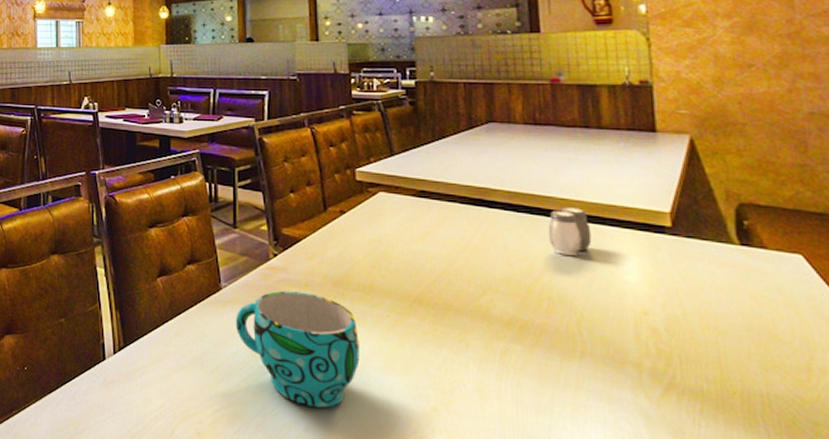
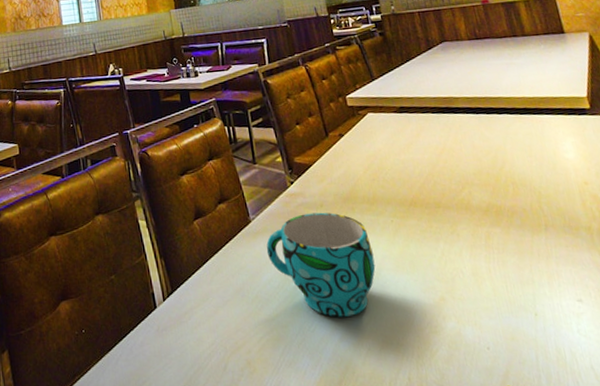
salt and pepper shaker: present [548,207,592,255] -> none [501,103,536,144]

